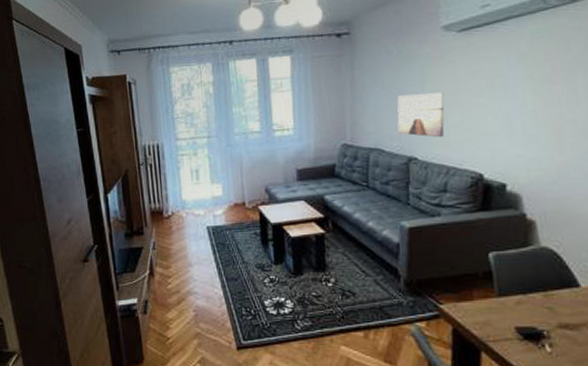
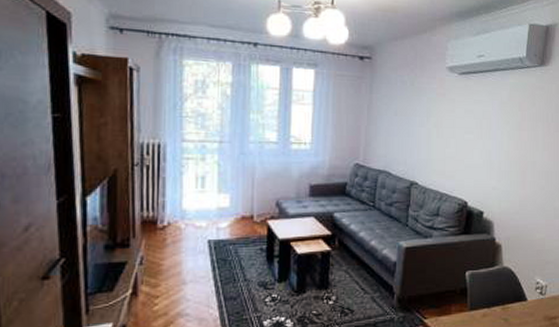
wall art: present [397,92,445,138] -> none [404,123,444,167]

